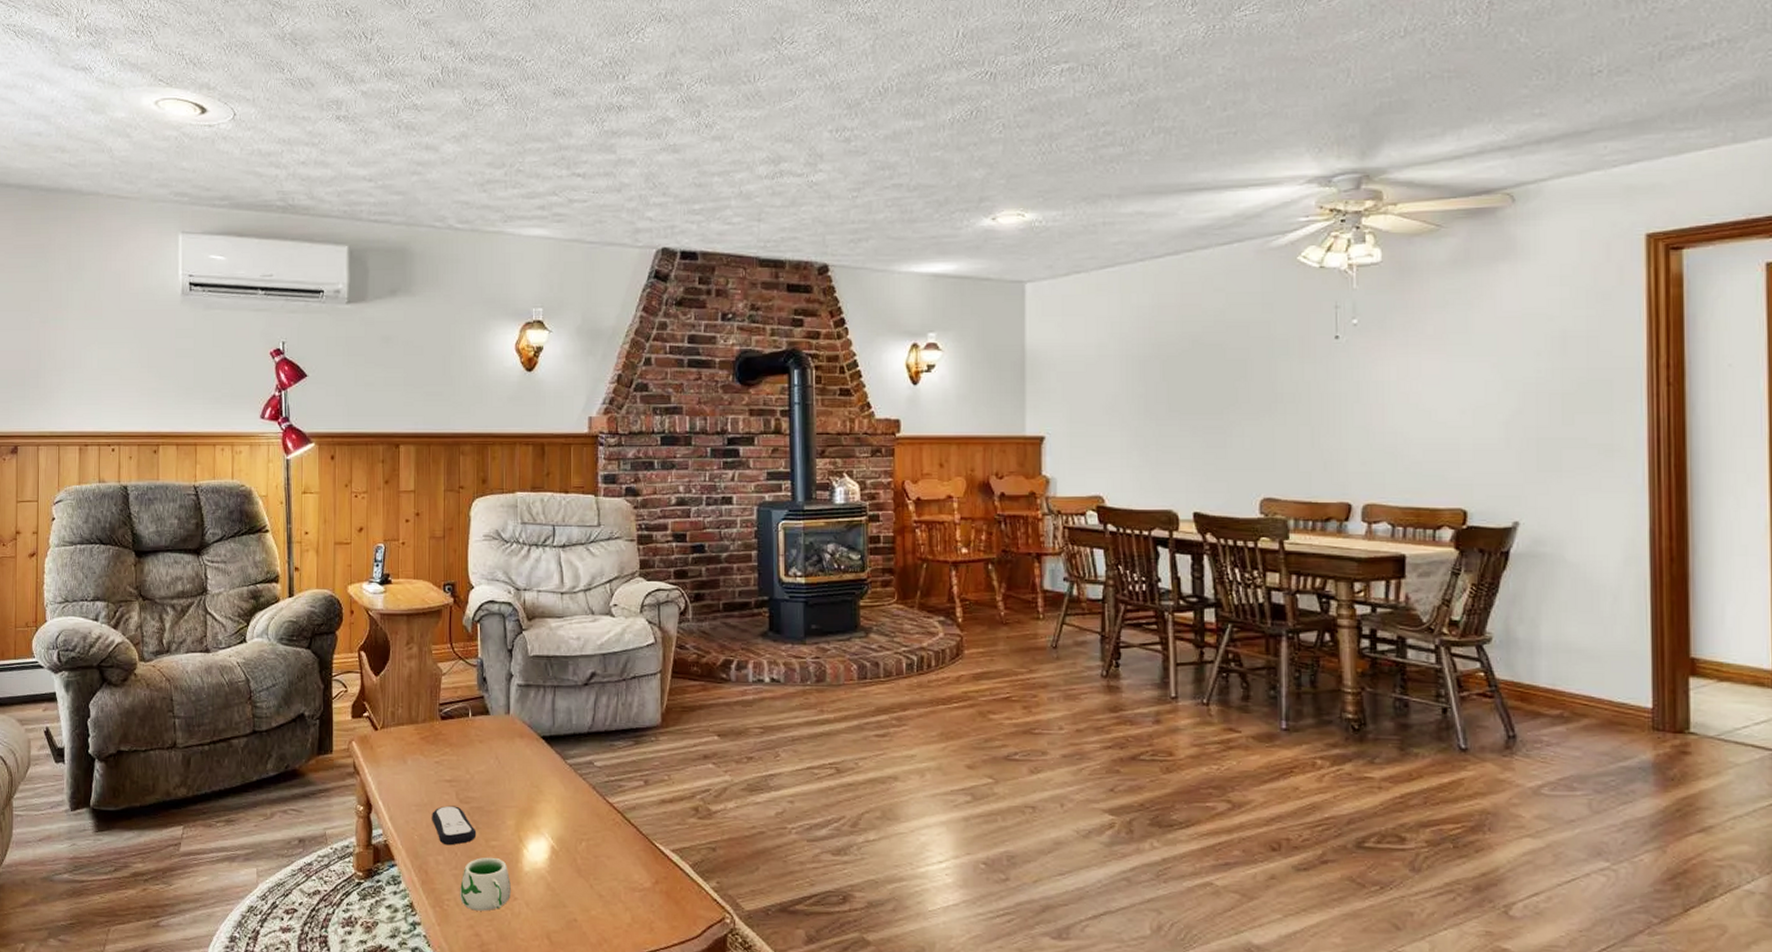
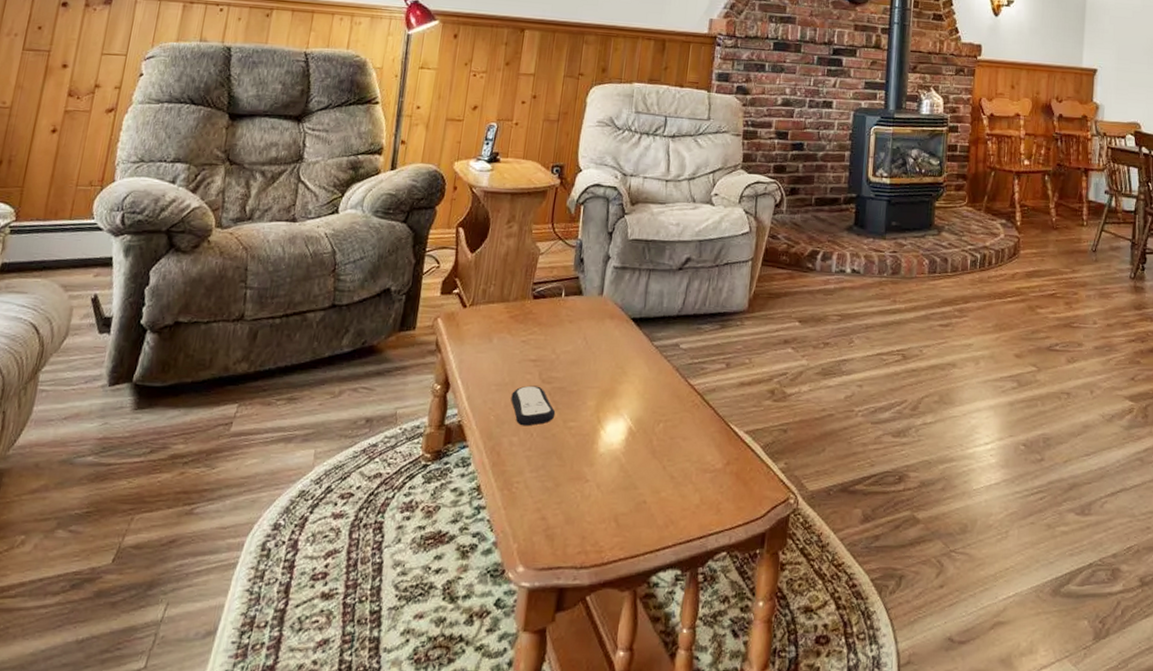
mug: present [460,857,511,911] -> none [530,438,584,494]

